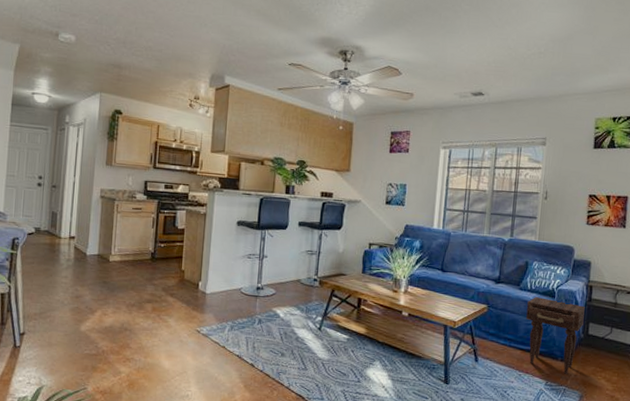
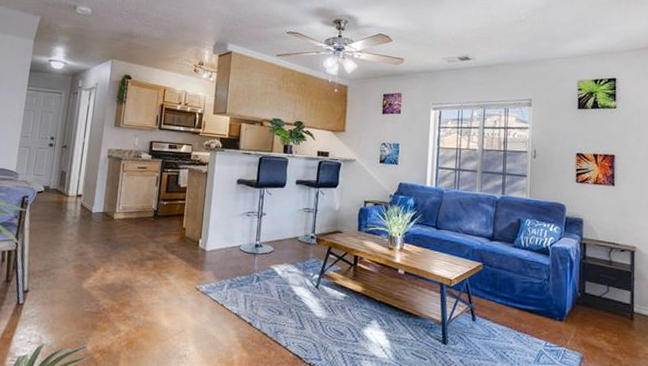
nightstand: present [526,296,585,374] -> none [522,254,580,335]

